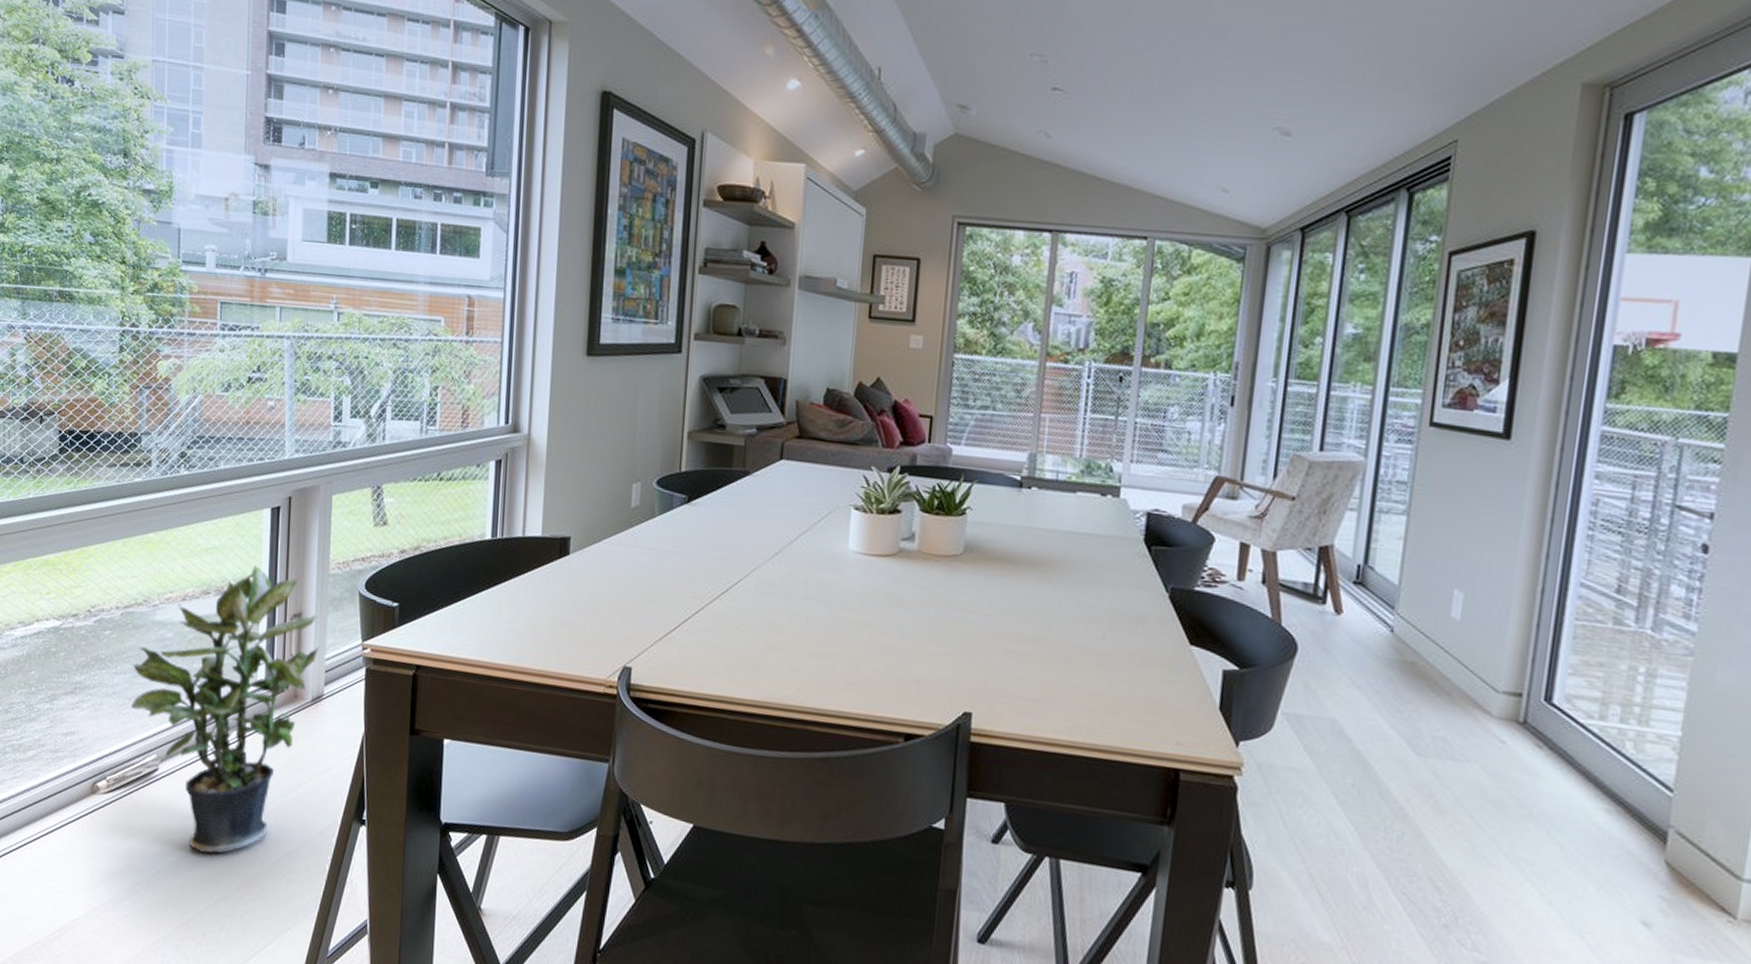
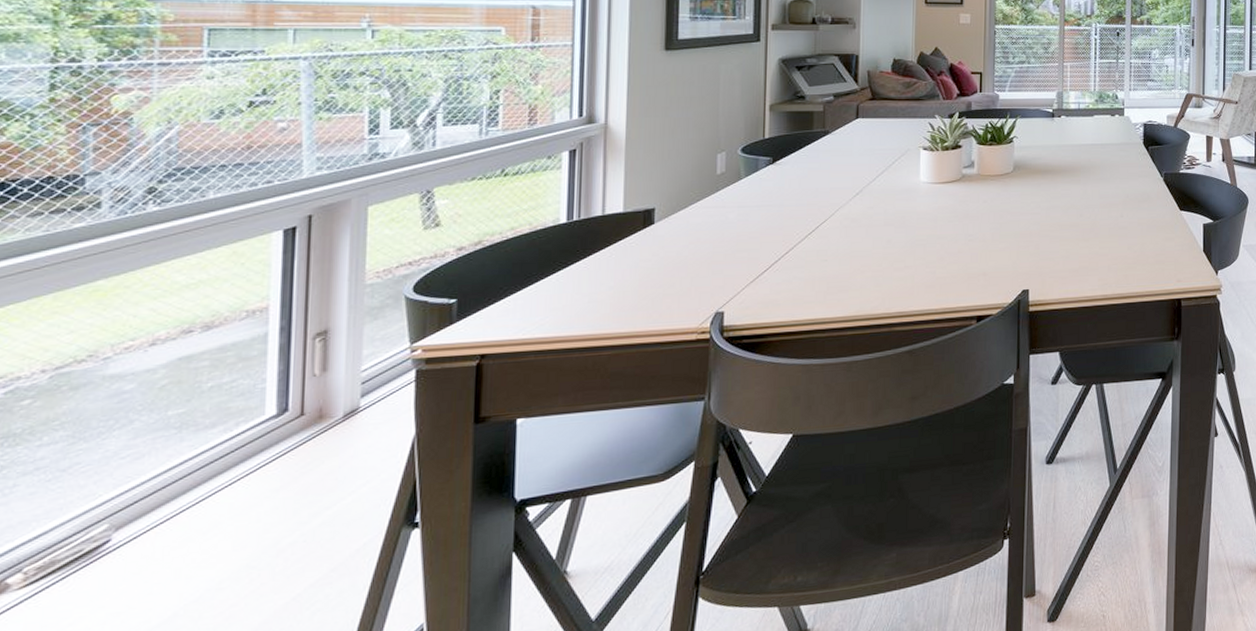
potted plant: present [130,565,319,854] -> none [65,291,353,617]

